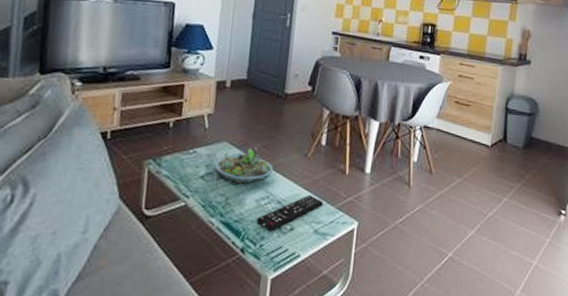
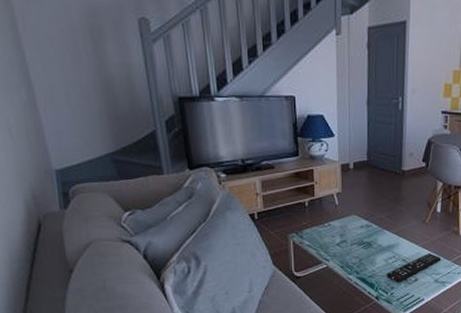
succulent planter: present [215,147,273,184] -> none [348,217,397,247]

